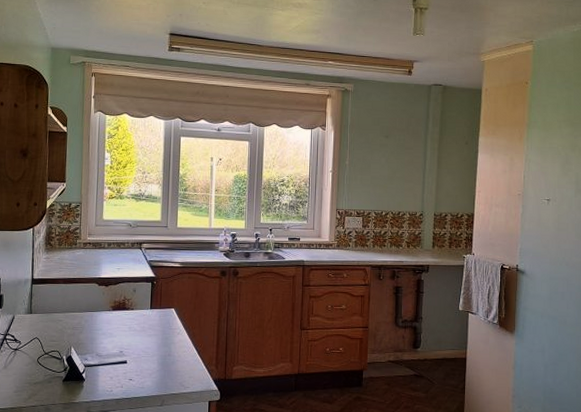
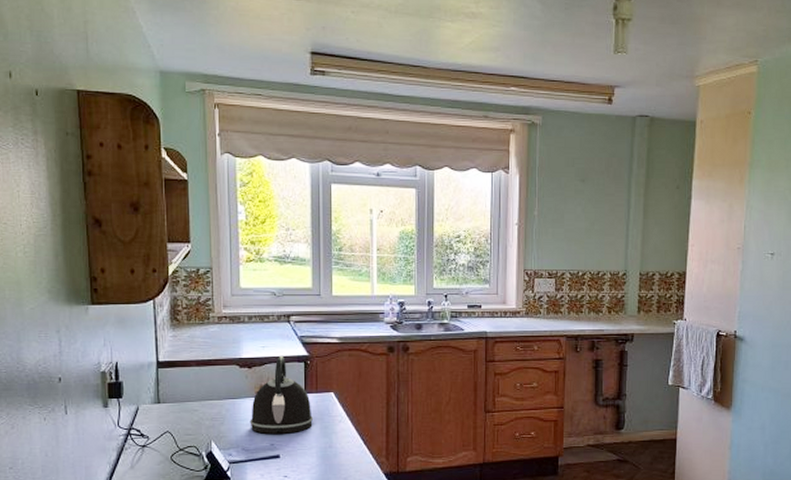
kettle: none [104,276,156,343] -> present [250,355,313,434]

